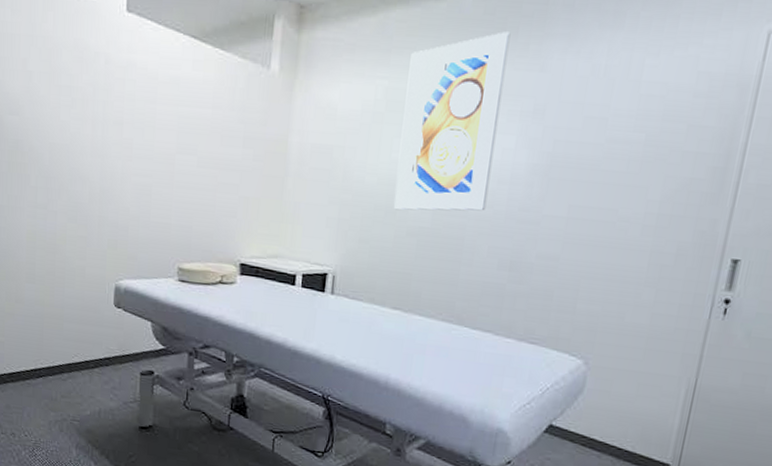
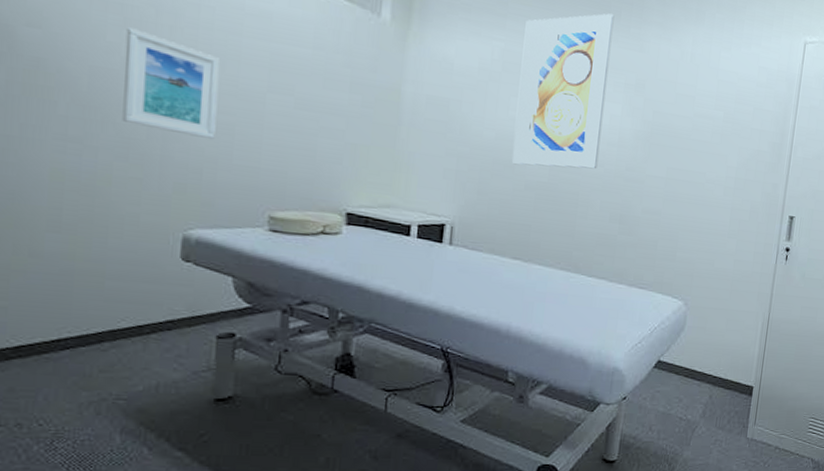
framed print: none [72,107,140,201] -> present [122,27,220,140]

